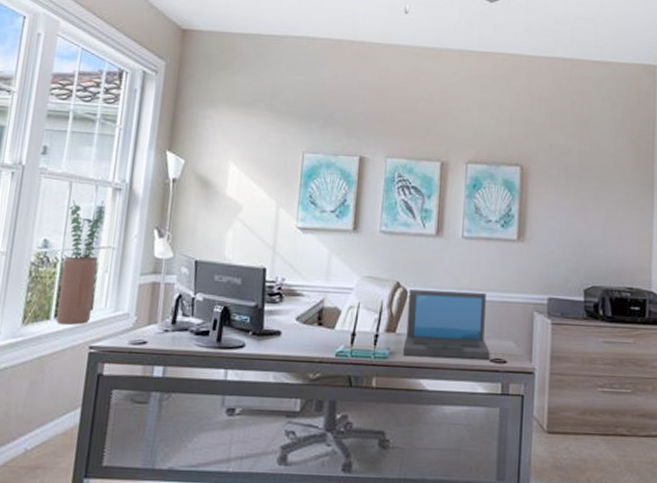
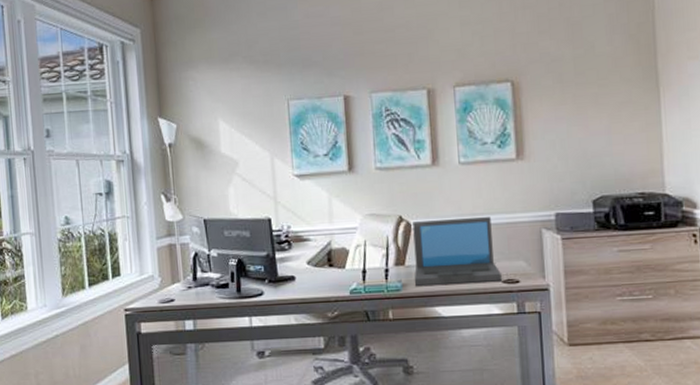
vase: present [55,199,105,326] -> none [81,174,121,293]

